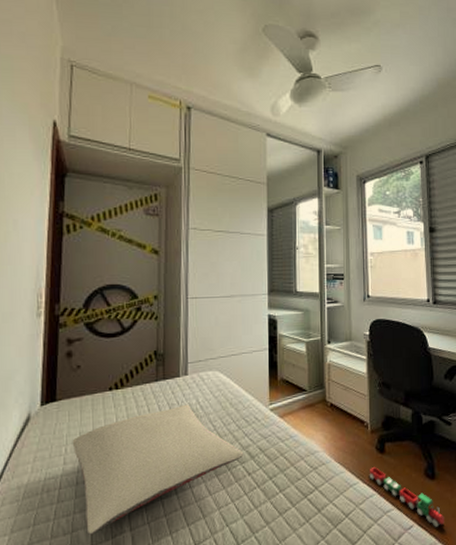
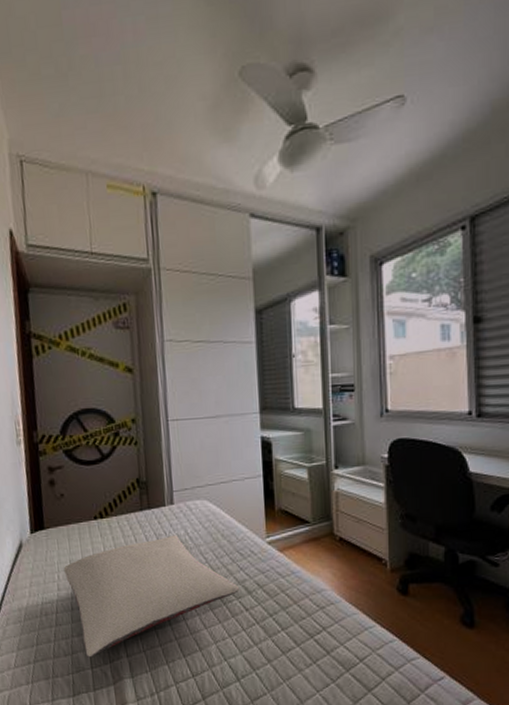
toy train: present [369,466,444,527] -> none [388,609,486,681]

